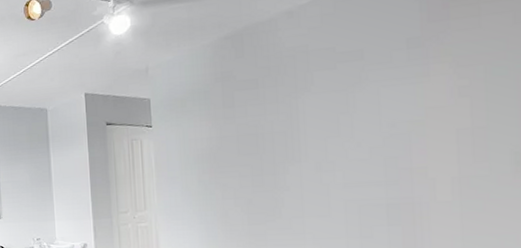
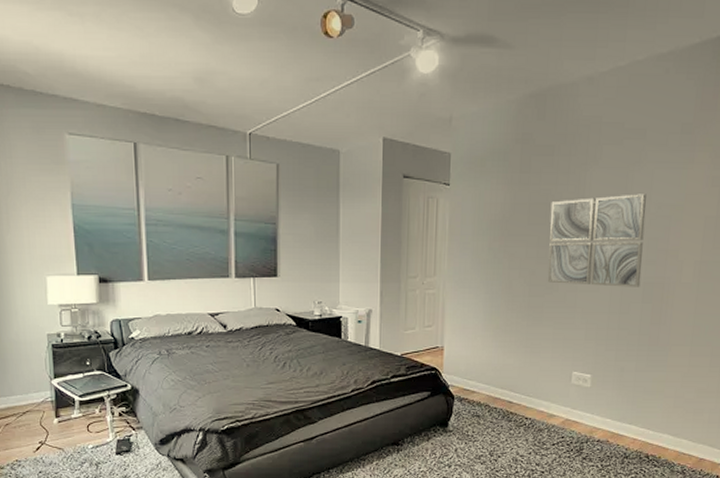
wall art: none [261,113,383,211] -> present [547,194,647,287]

